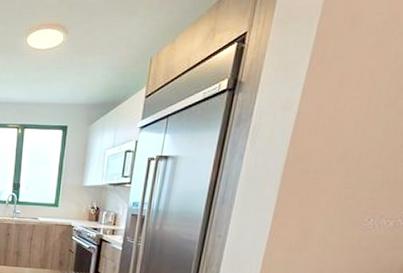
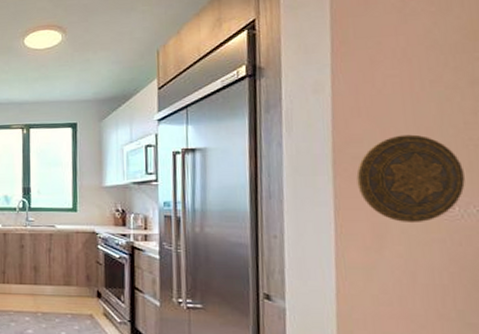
decorative plate: none [297,154,388,231] -> present [356,134,465,224]

